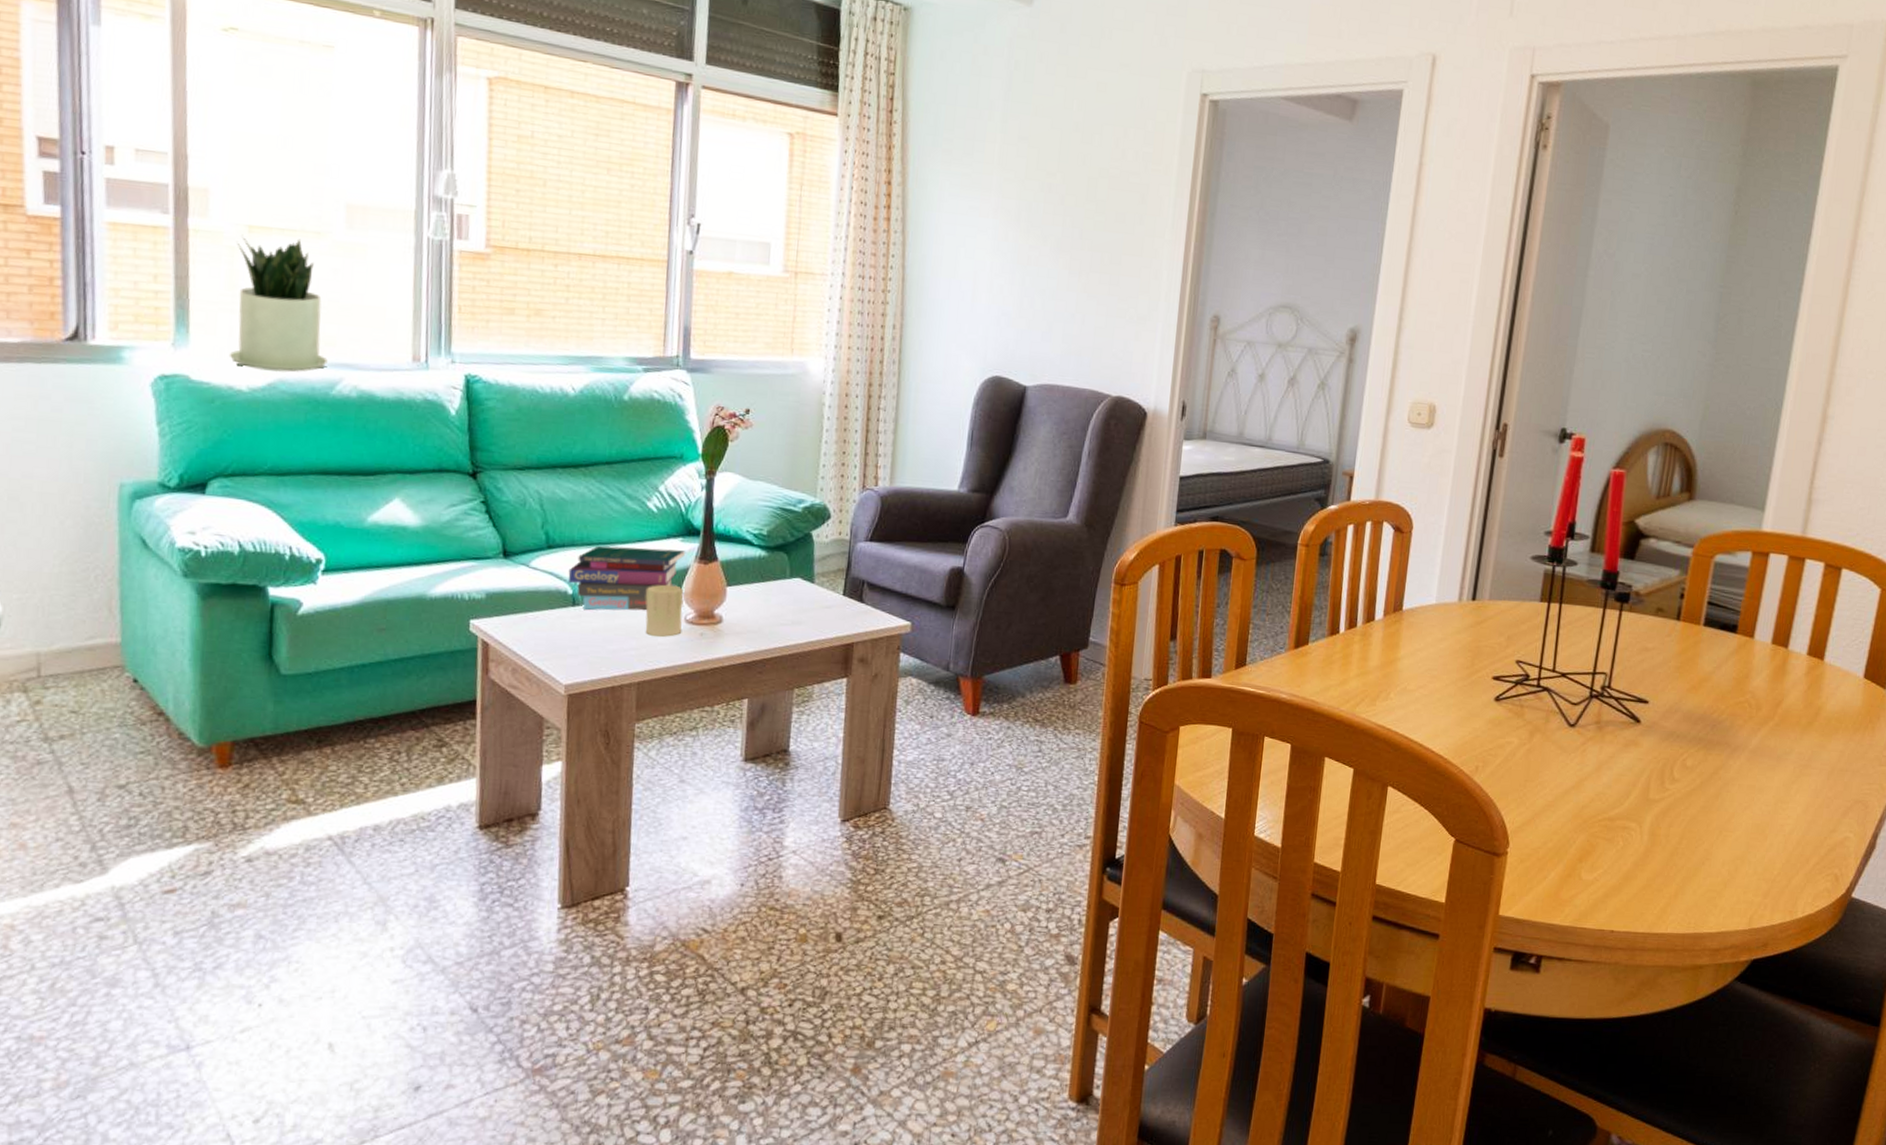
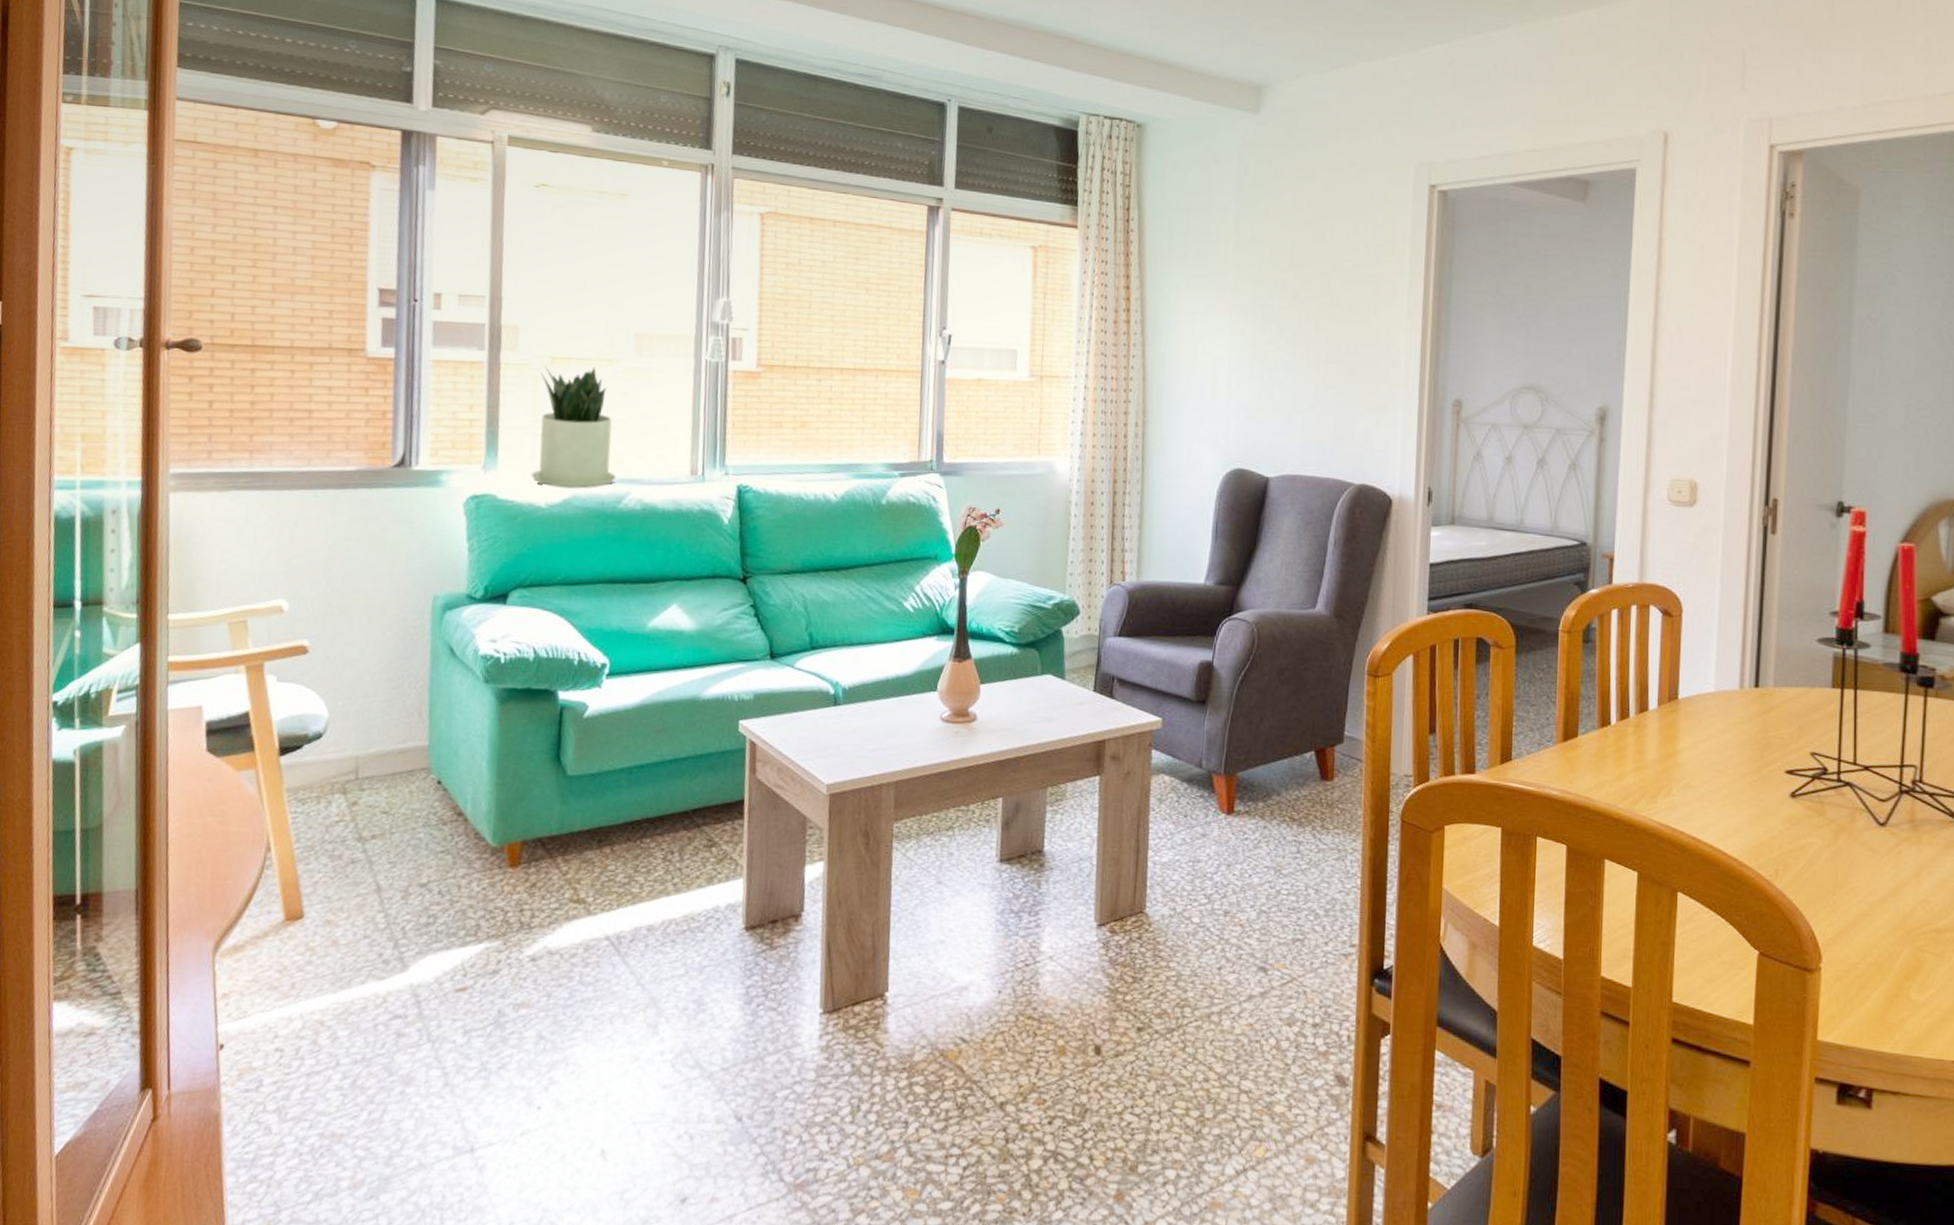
books: present [568,545,685,611] -> none [830,645,940,710]
candle: present [645,584,684,637] -> none [902,683,939,736]

